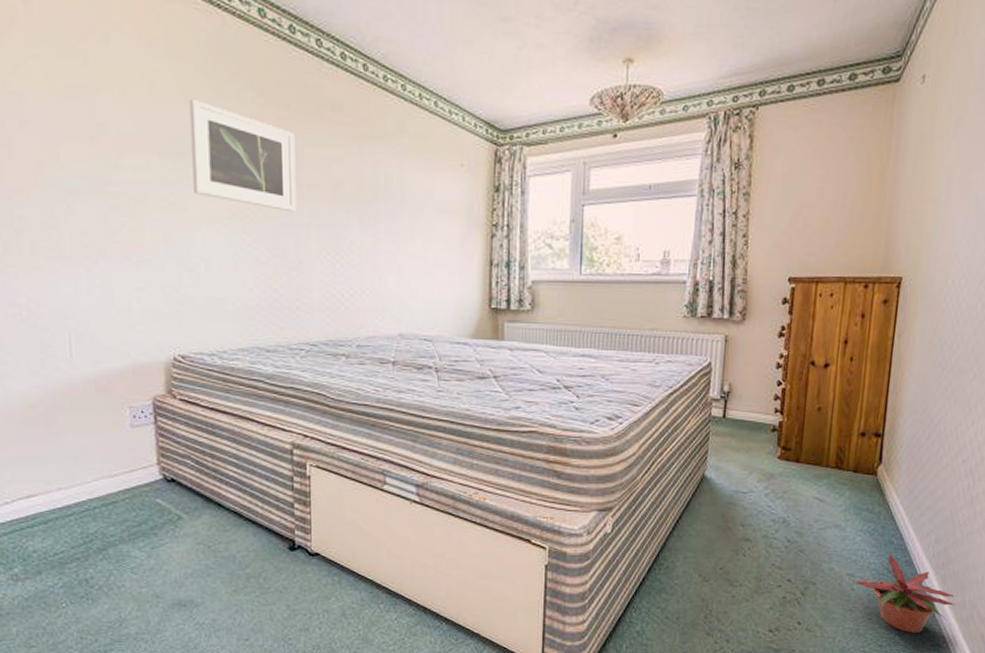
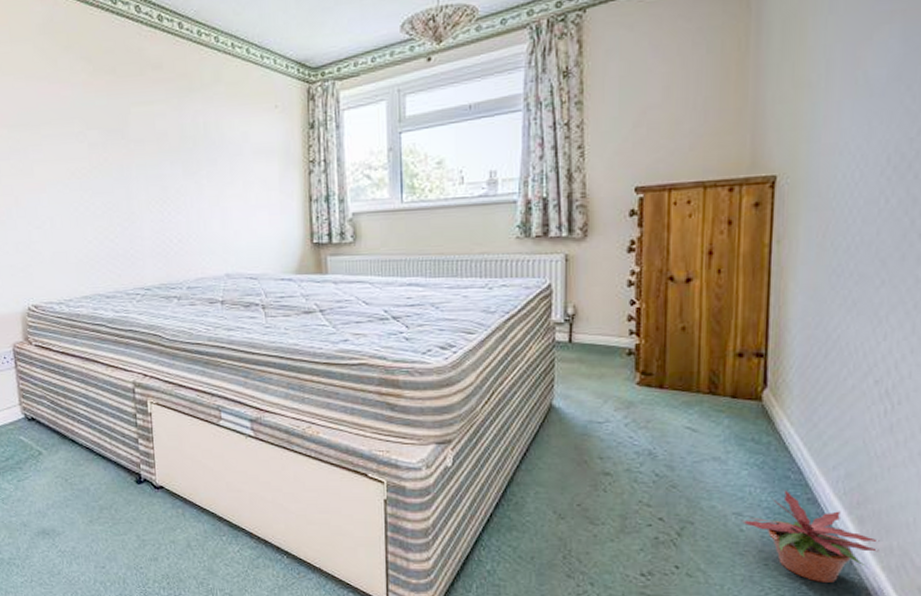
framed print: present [189,99,297,212] -> none [30,75,126,168]

